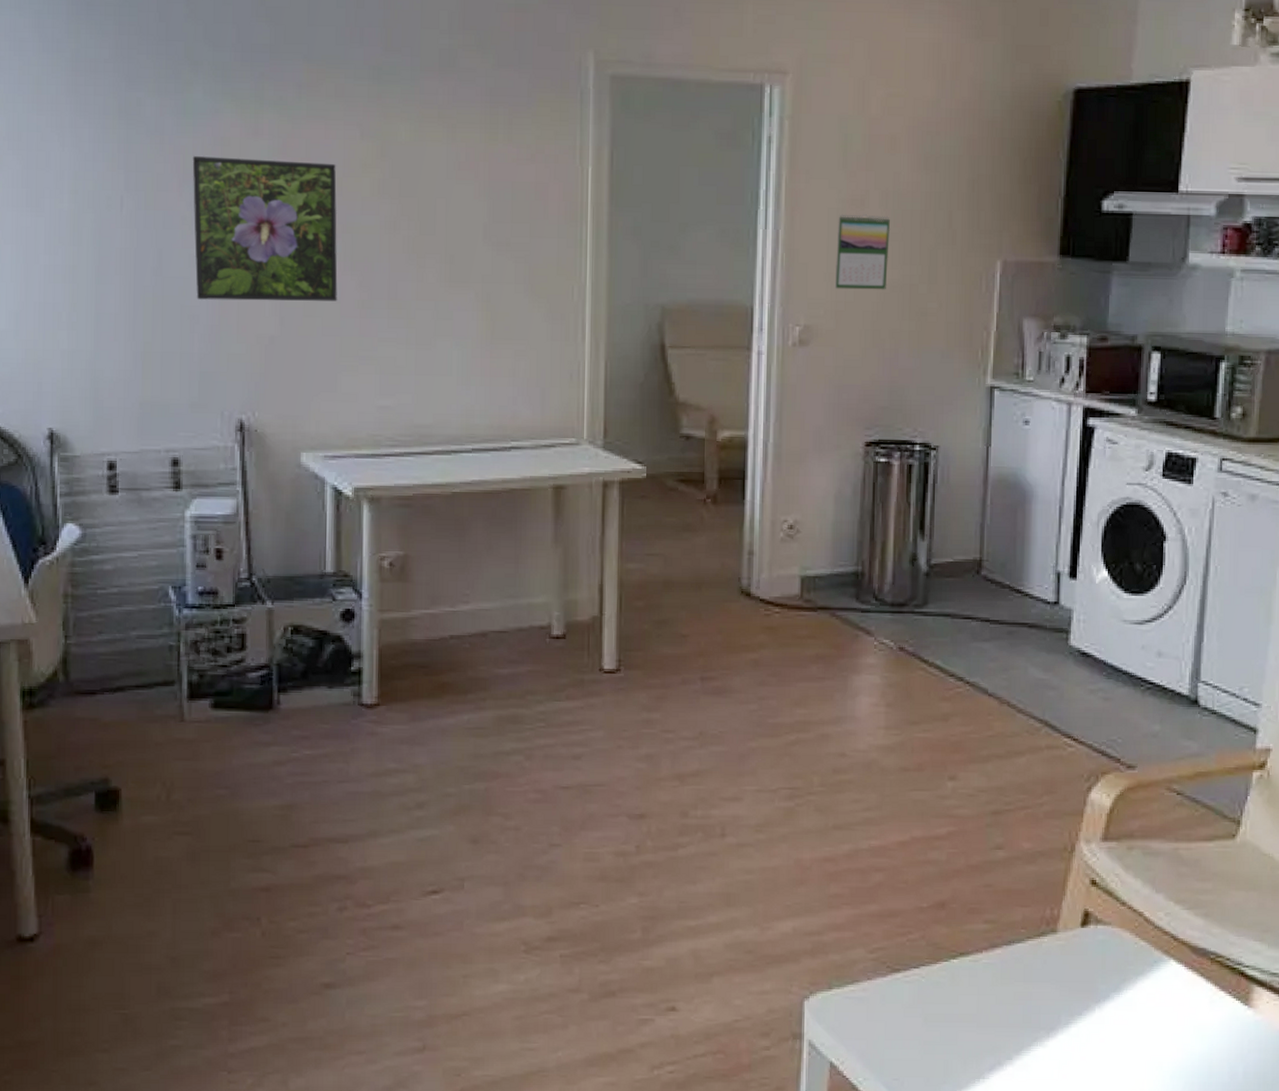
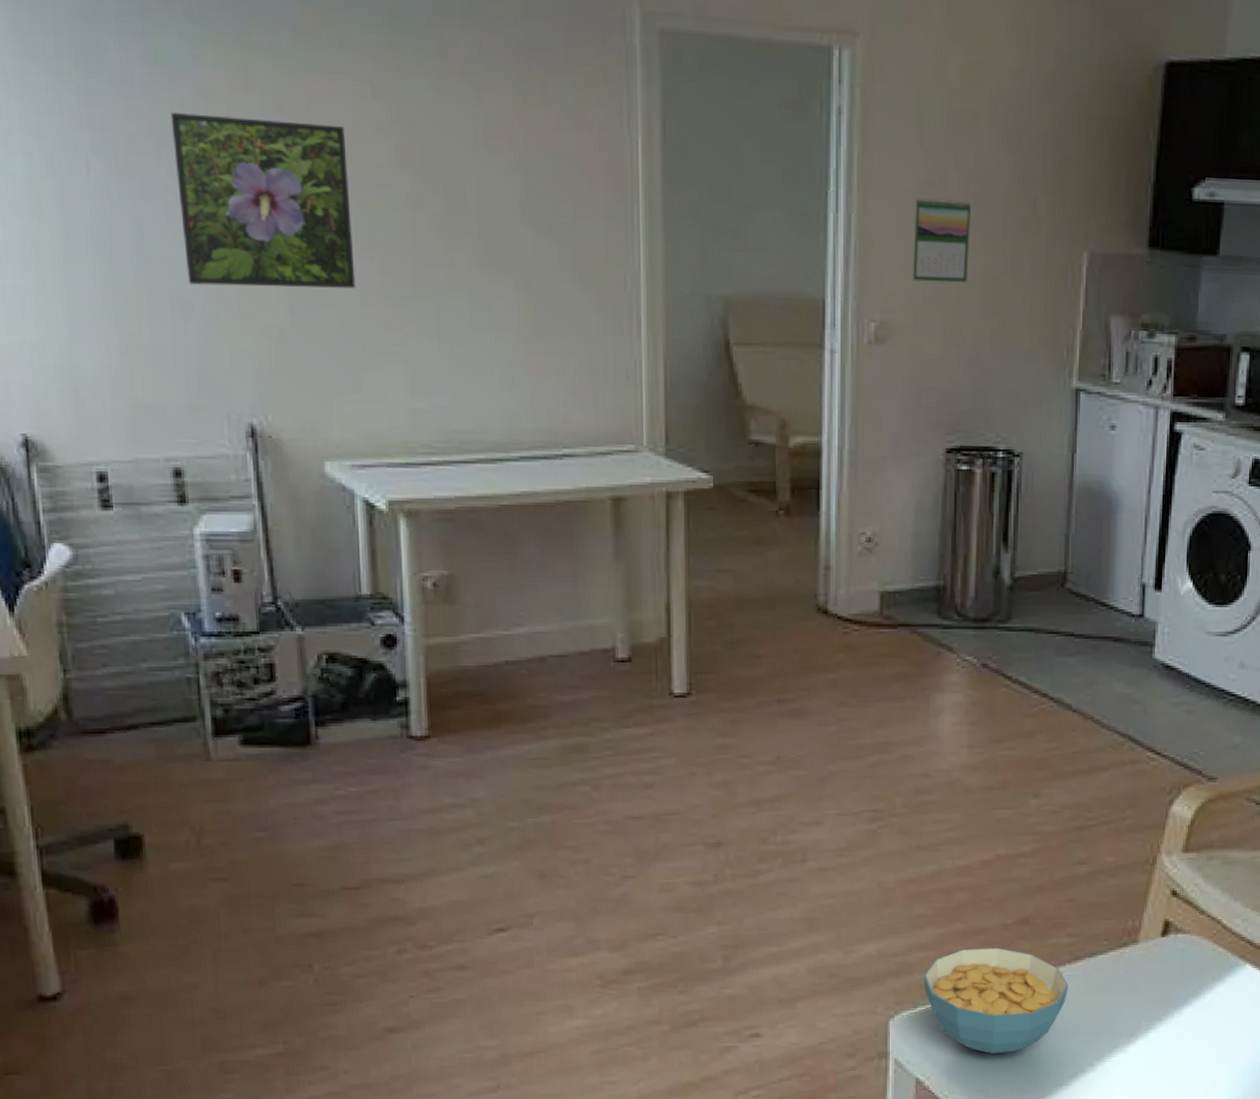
cereal bowl: none [839,930,986,1041] -> present [924,947,1069,1054]

